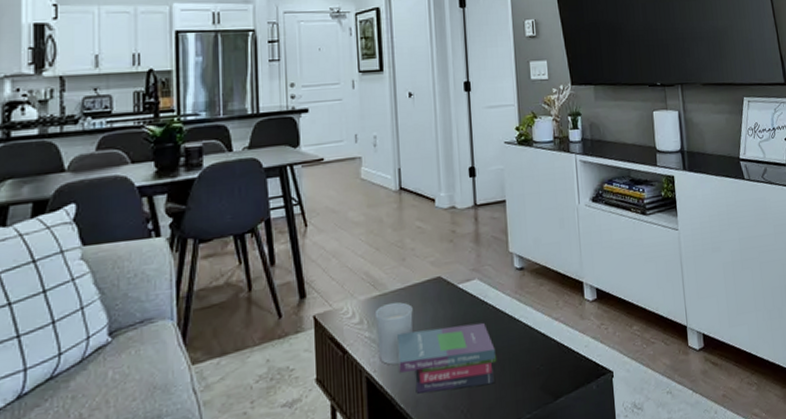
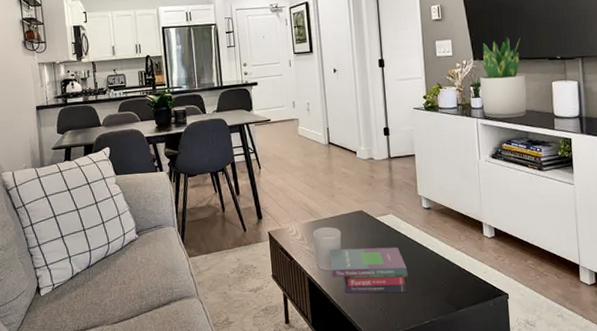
planter: none [574,59,628,155] -> present [476,37,527,119]

